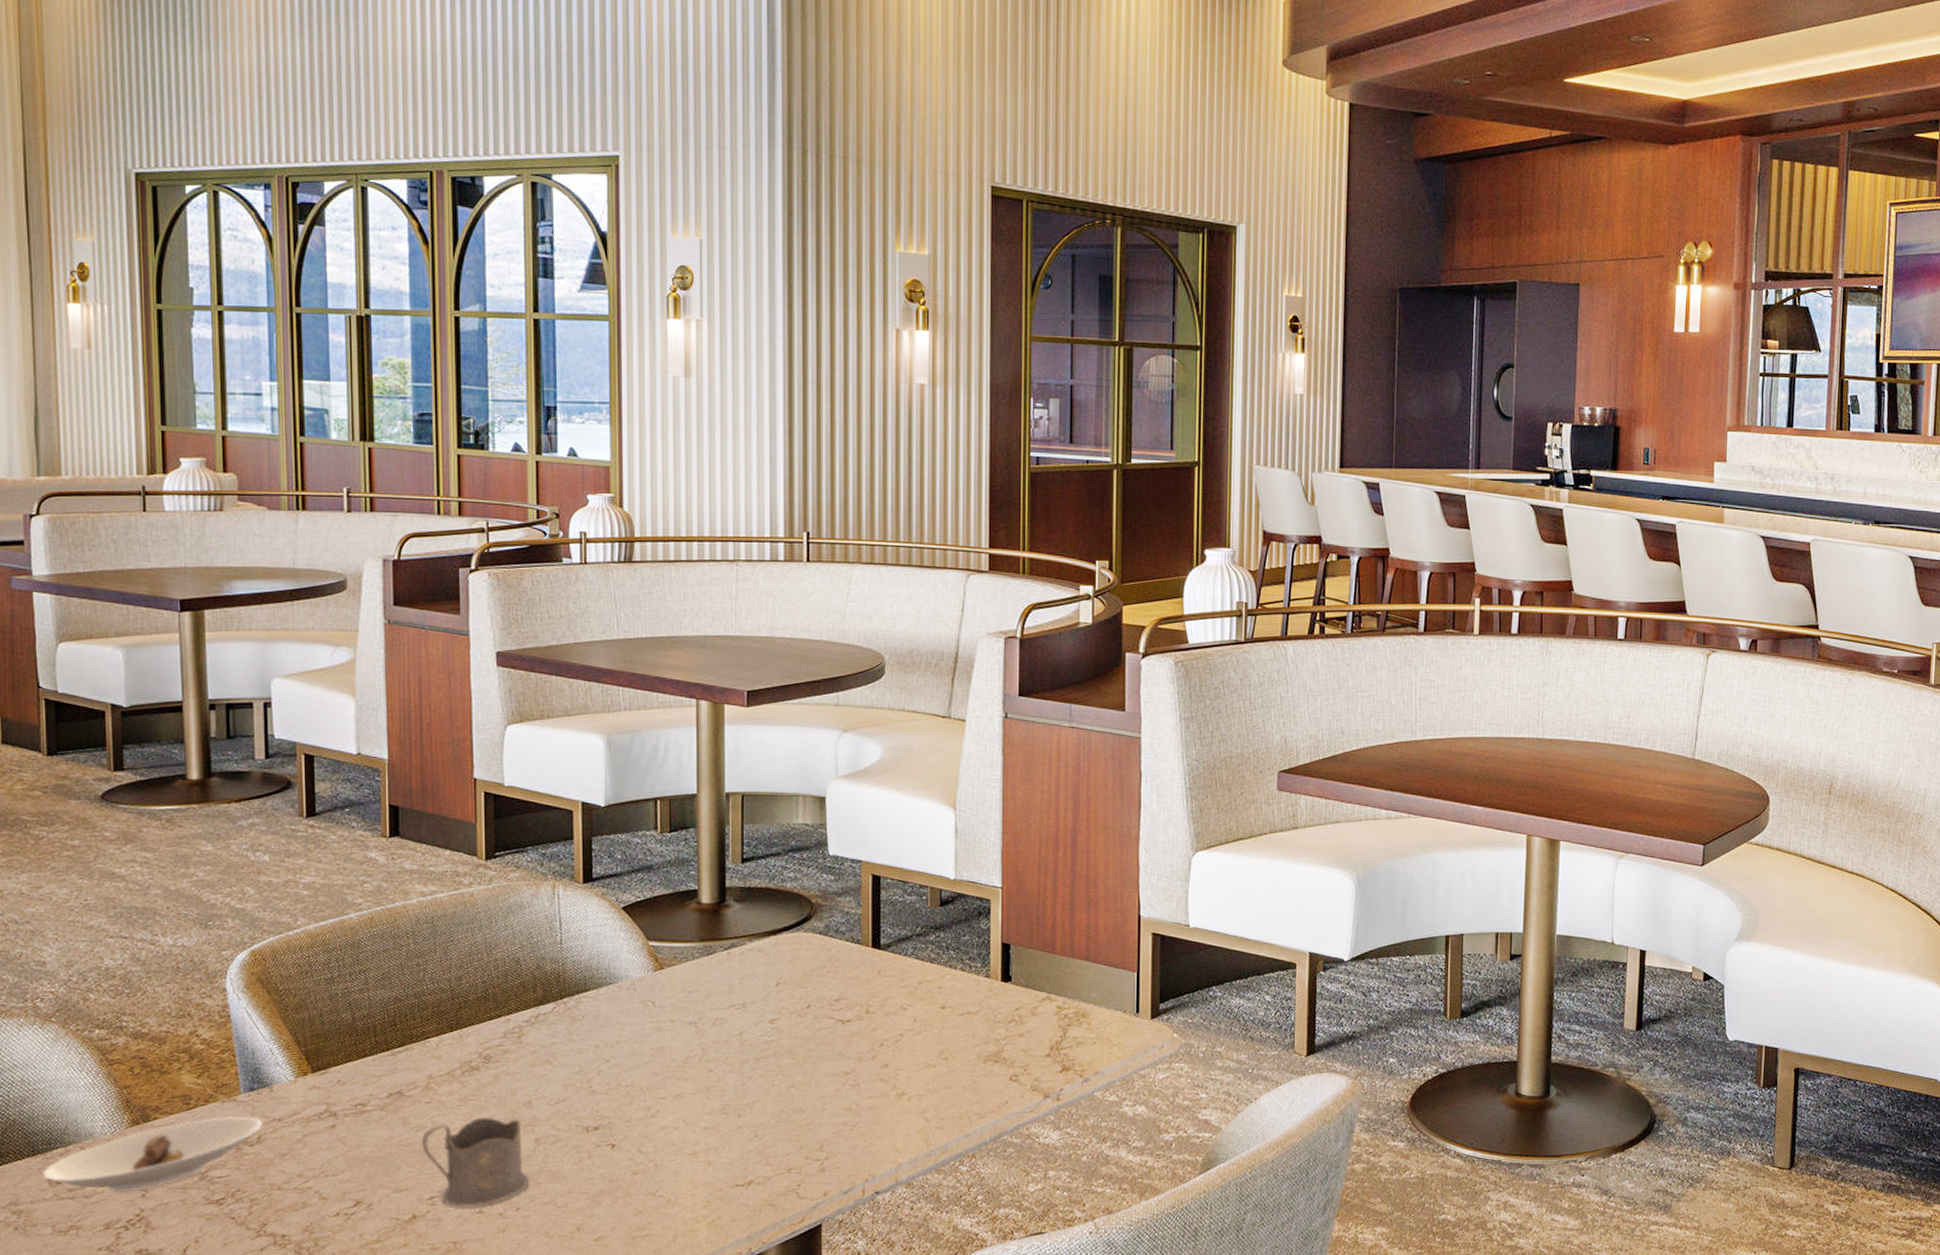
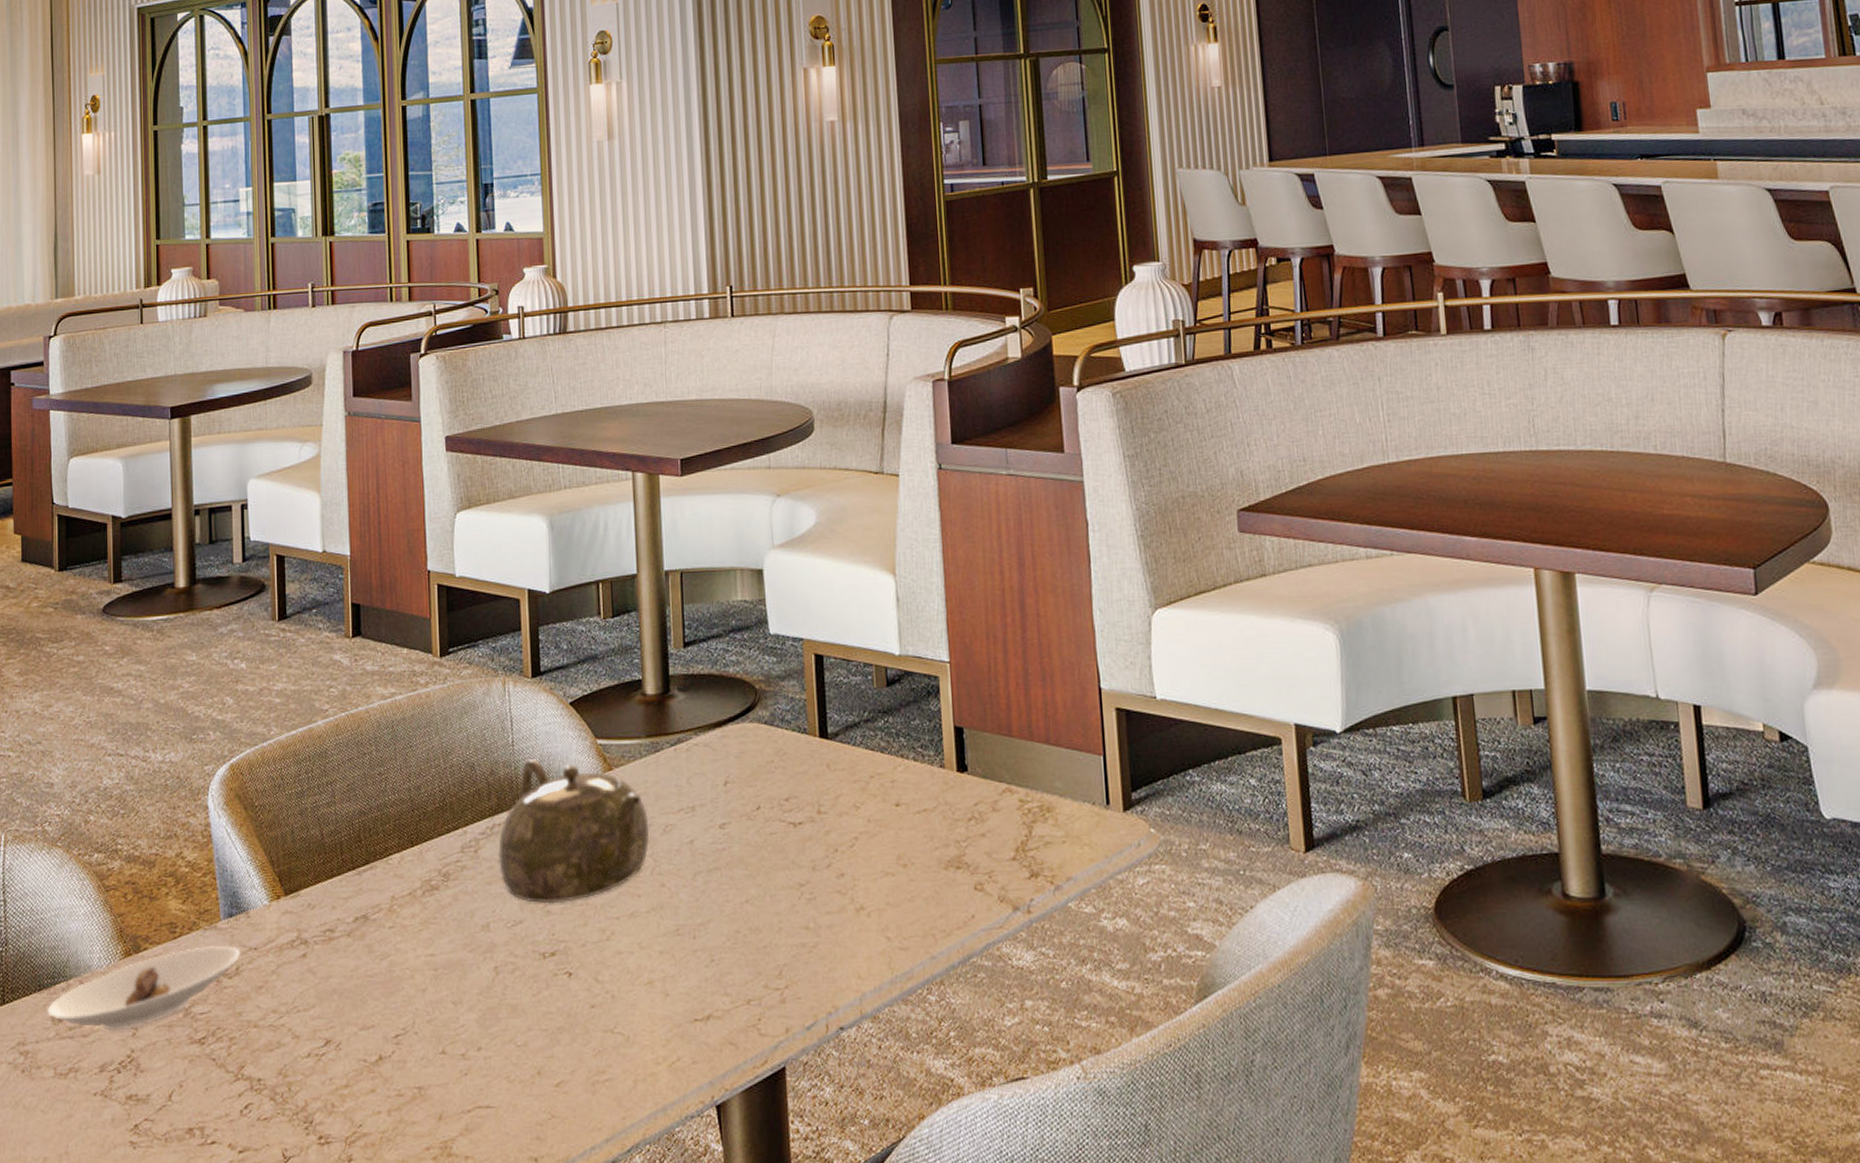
tea glass holder: present [422,1117,530,1208] -> none [387,942,490,1048]
teapot: none [542,957,699,1085] -> present [497,759,650,904]

